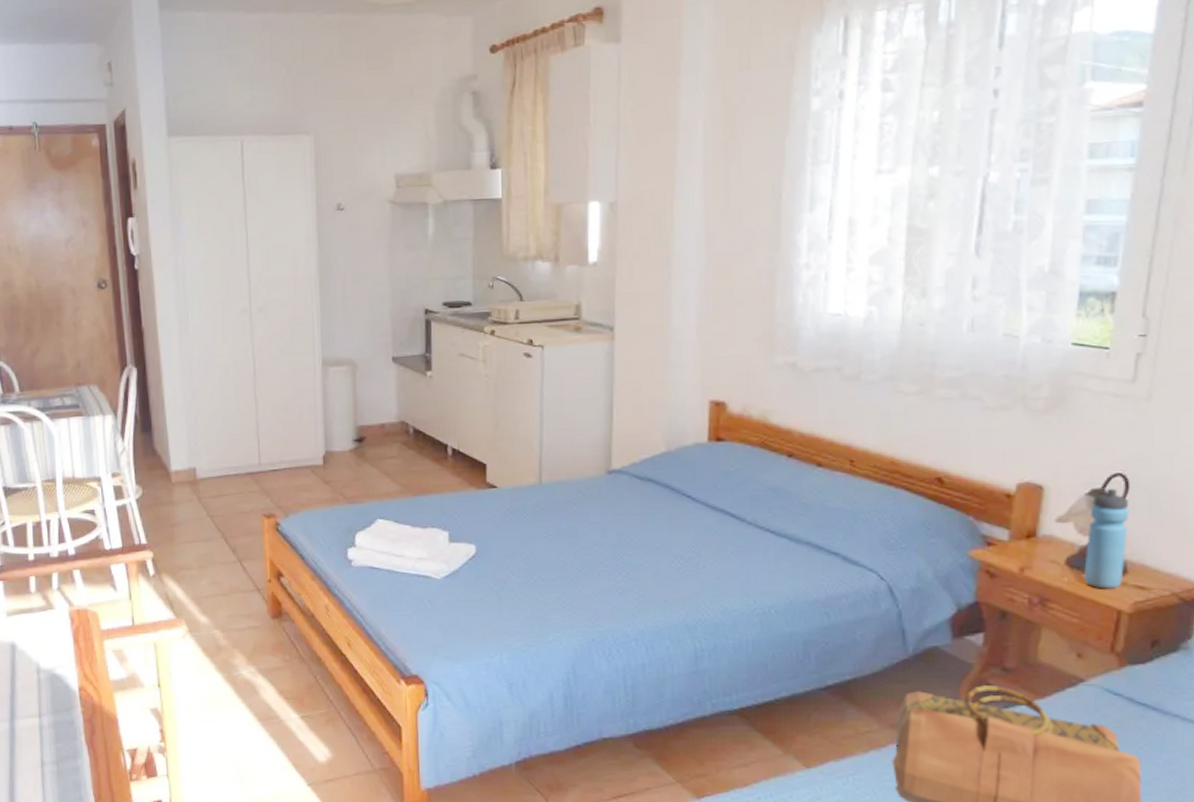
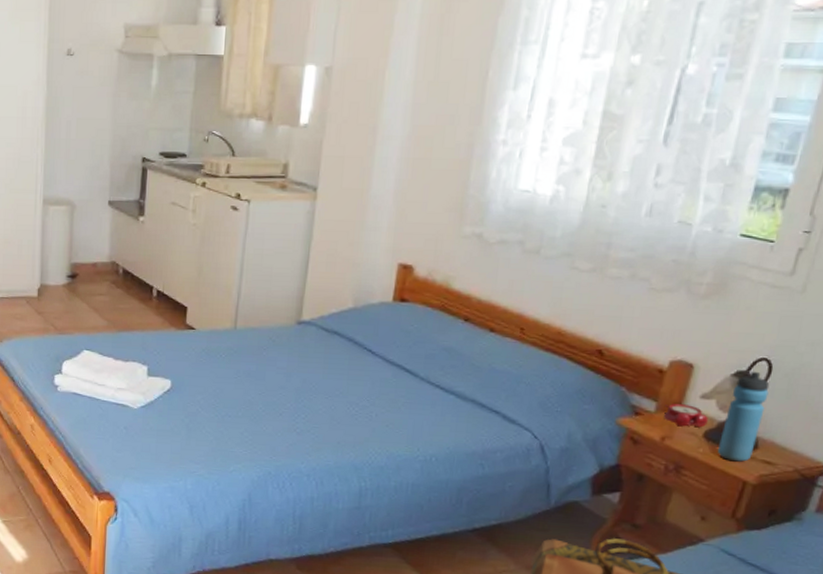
alarm clock: none [1018,530,1068,555] -> present [664,404,708,428]

